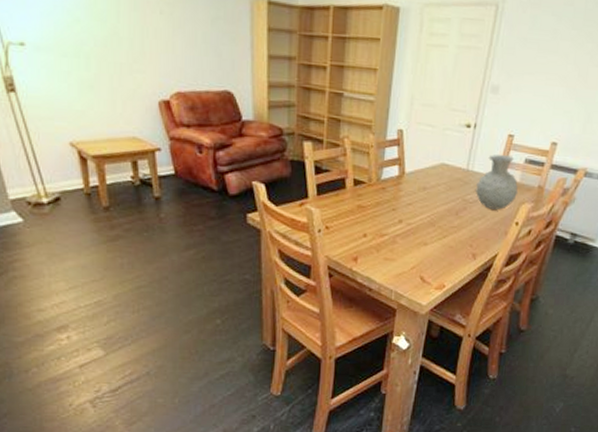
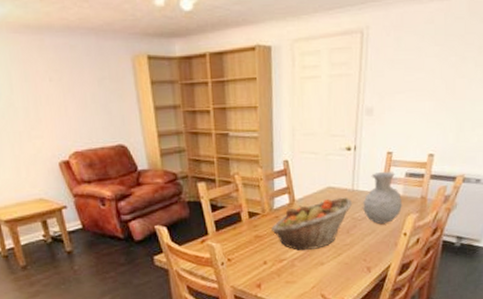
fruit basket: none [376,175,466,228] -> present [271,197,353,250]

